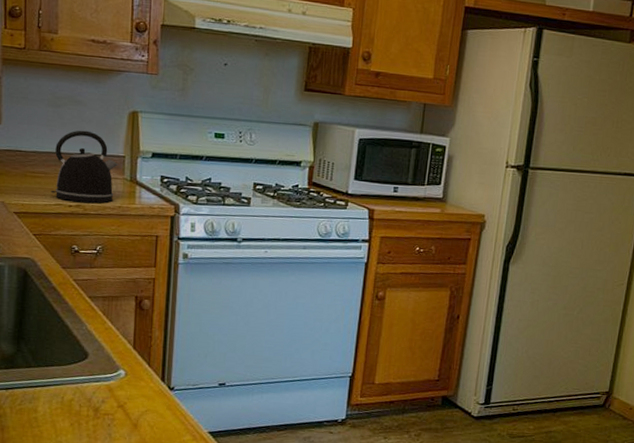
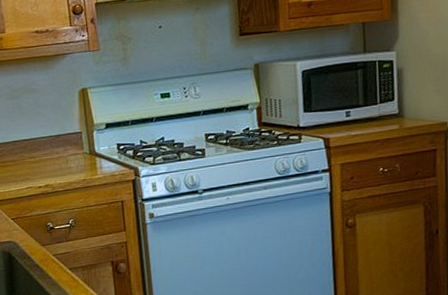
kettle: present [51,130,118,203] -> none [19,114,77,183]

